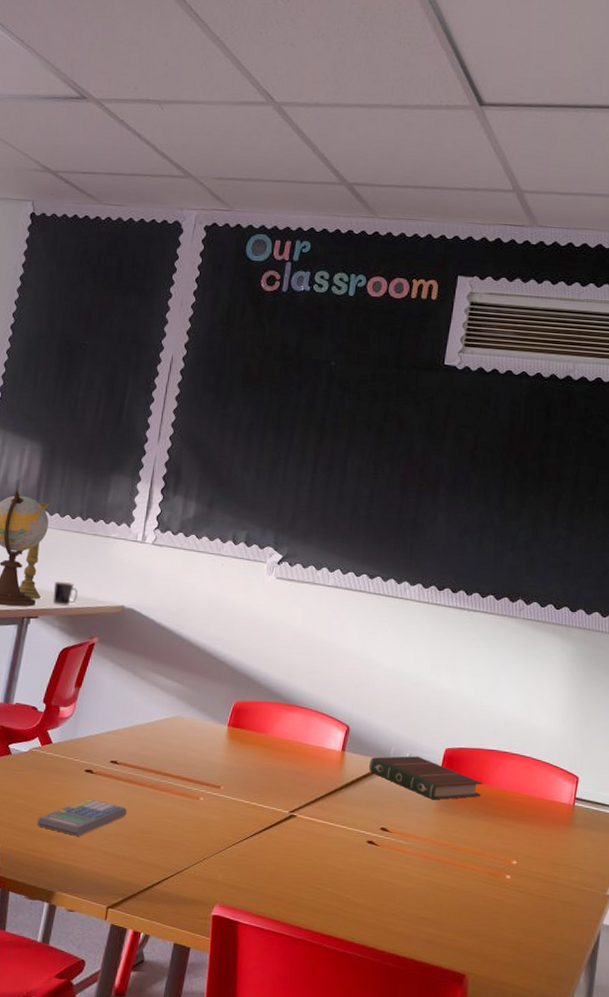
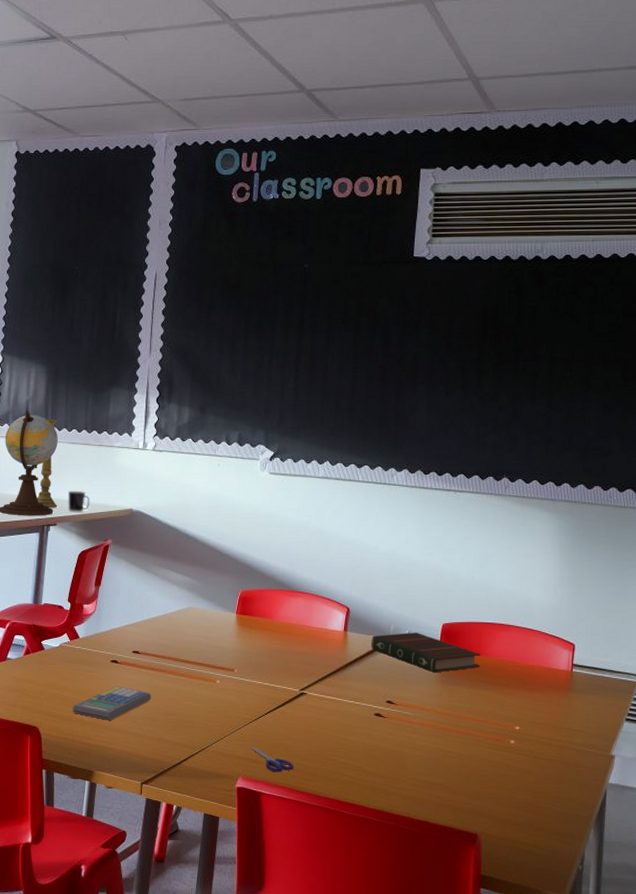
scissors: none [230,869,277,901] -> present [250,745,294,772]

